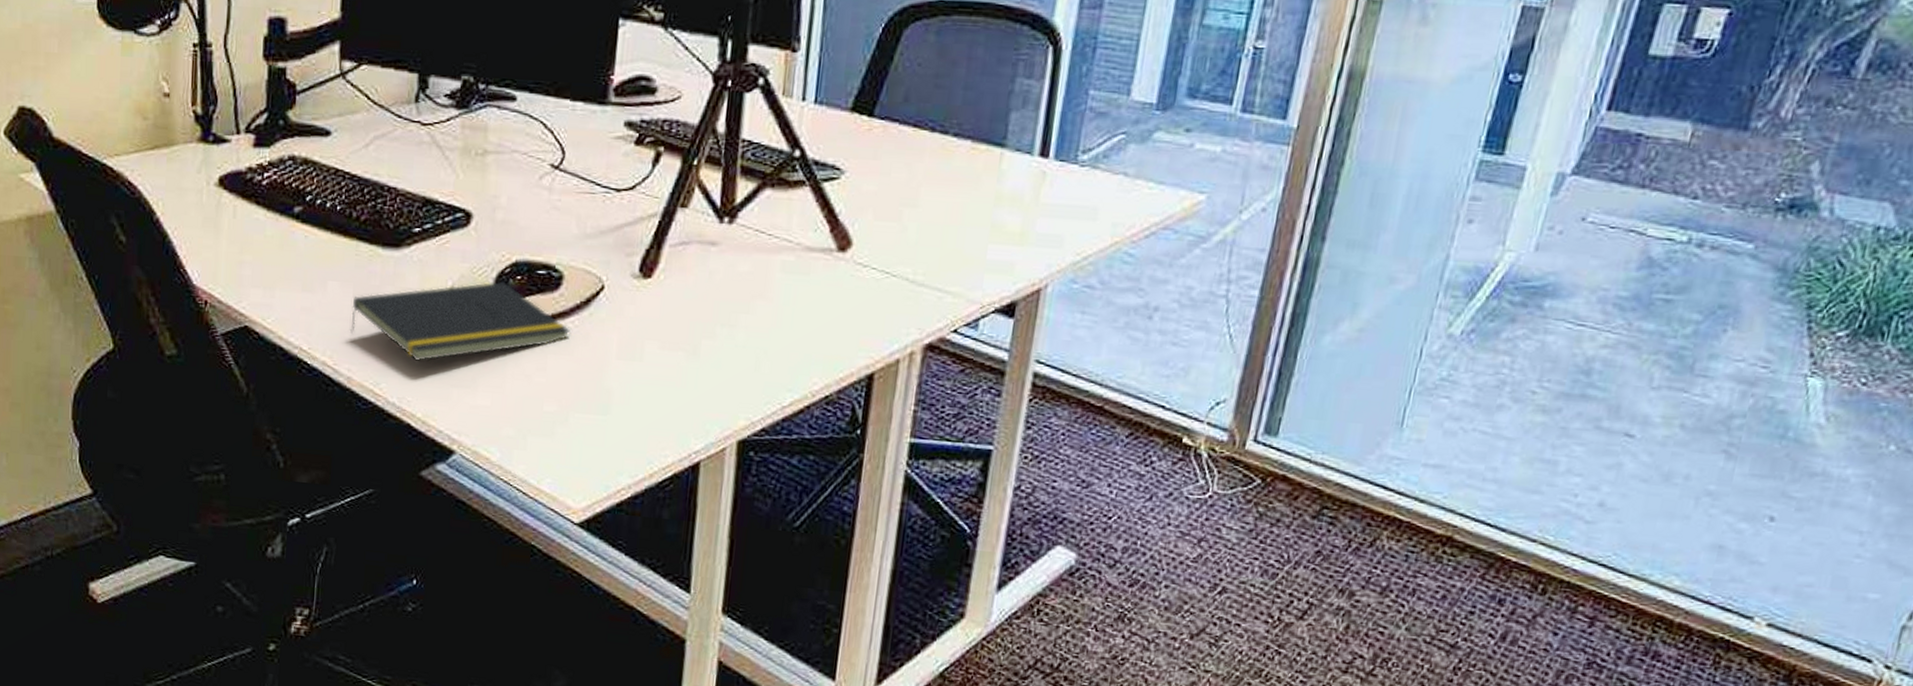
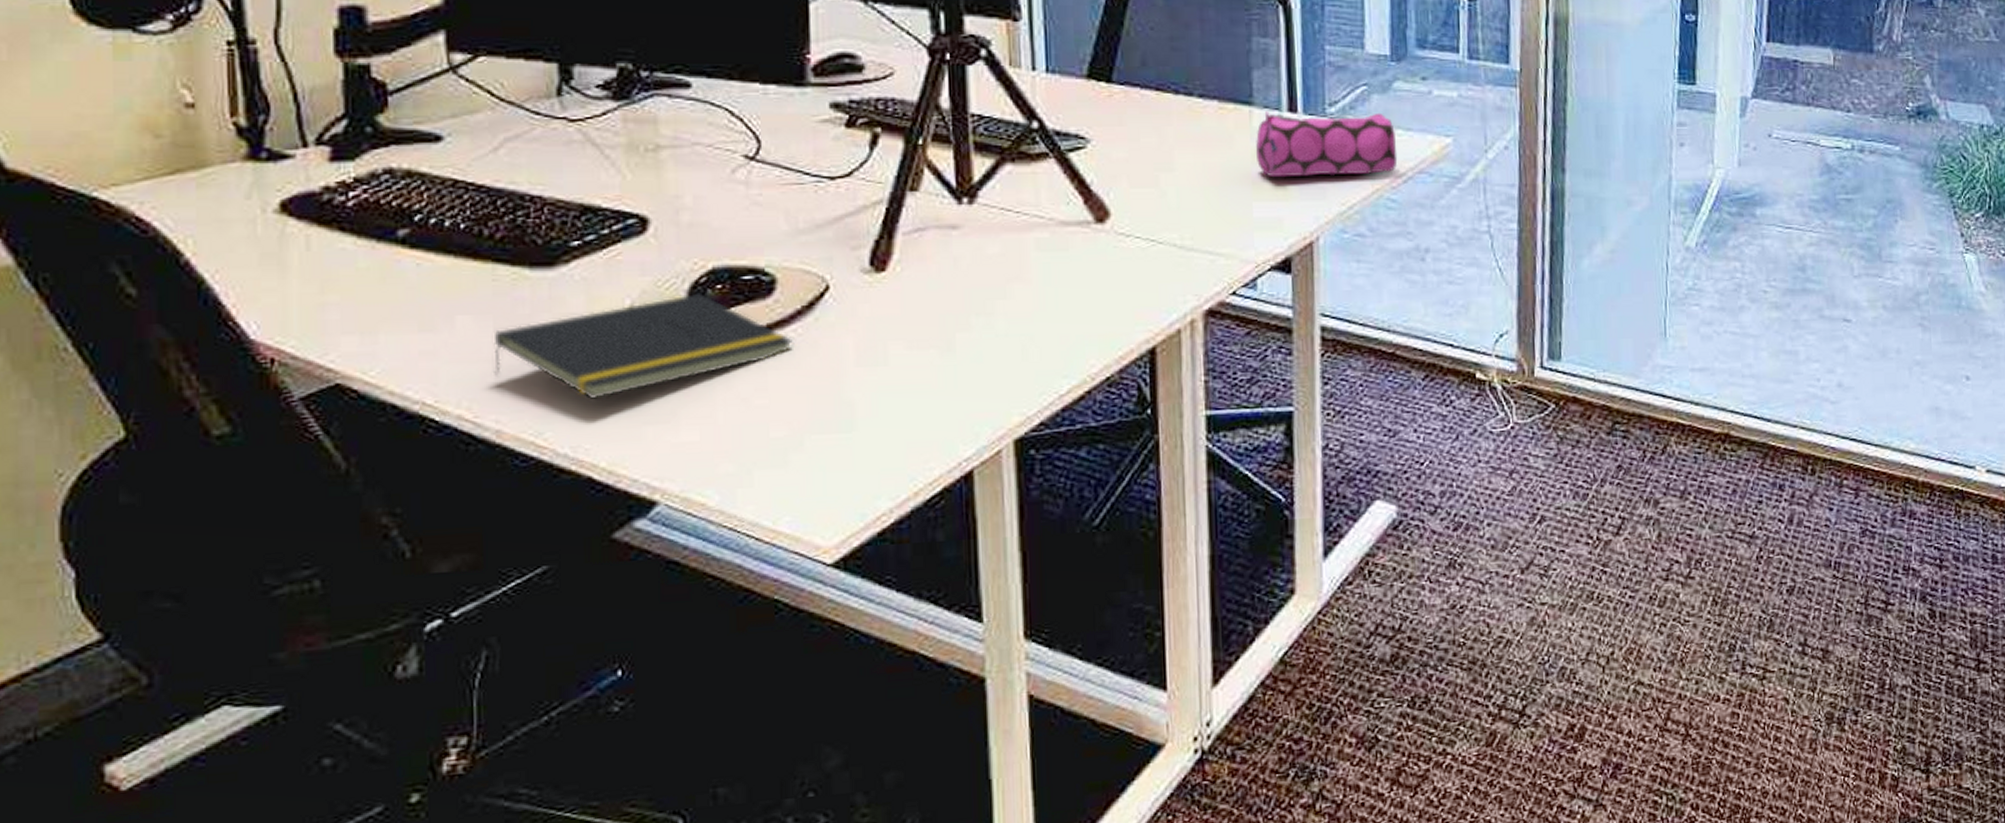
pencil case: none [999,154,1147,226] -> present [1255,111,1398,178]

